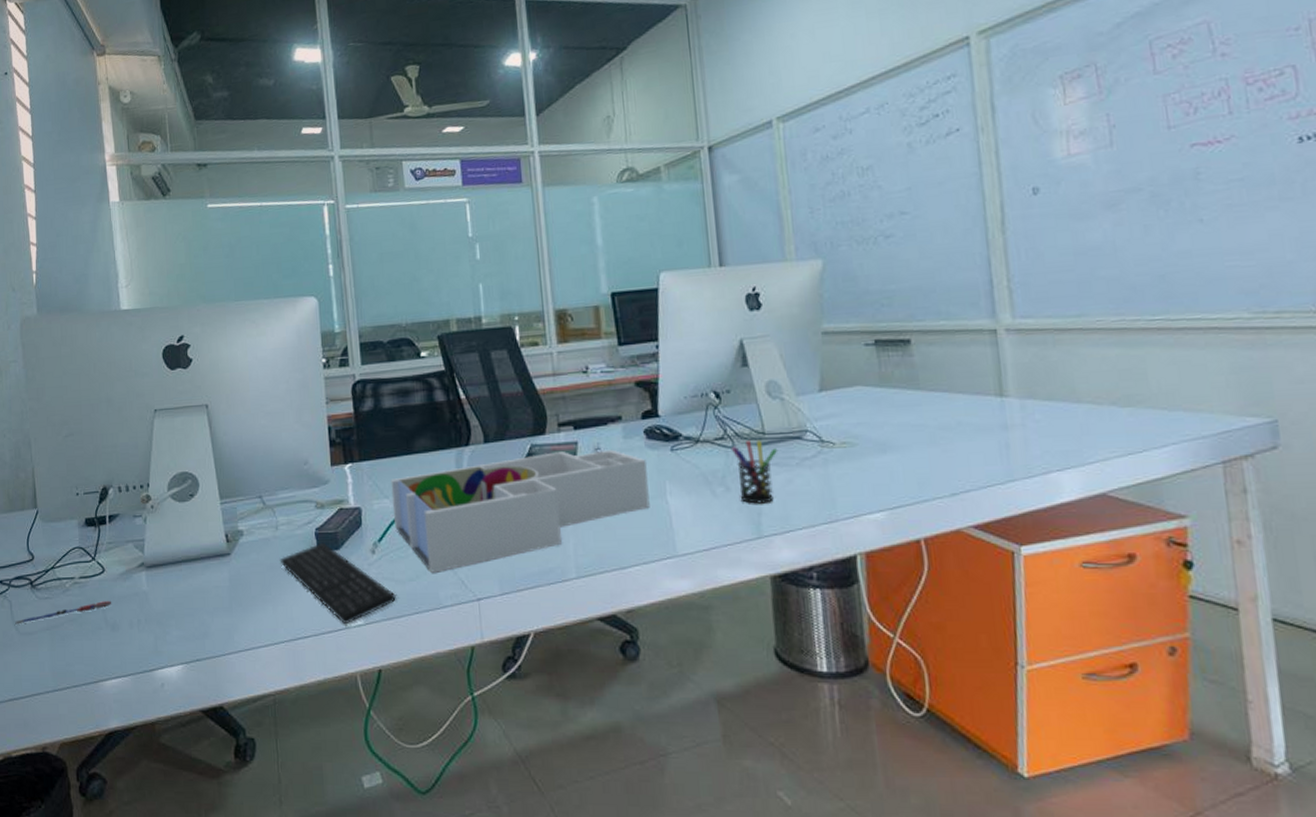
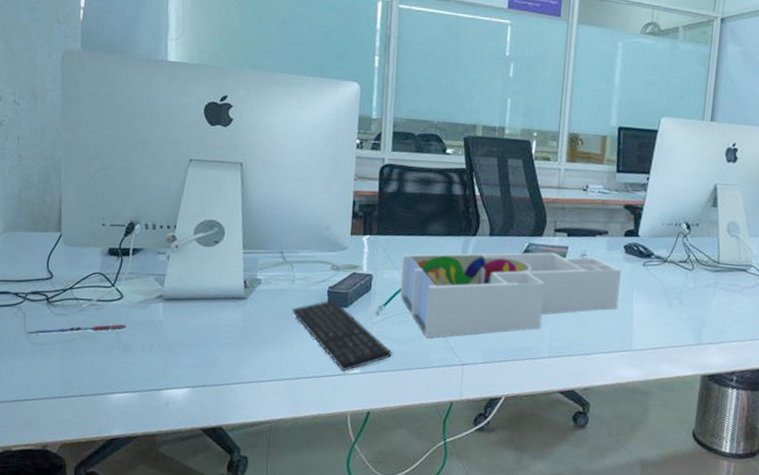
pen holder: present [731,440,778,504] -> none [690,266,727,318]

